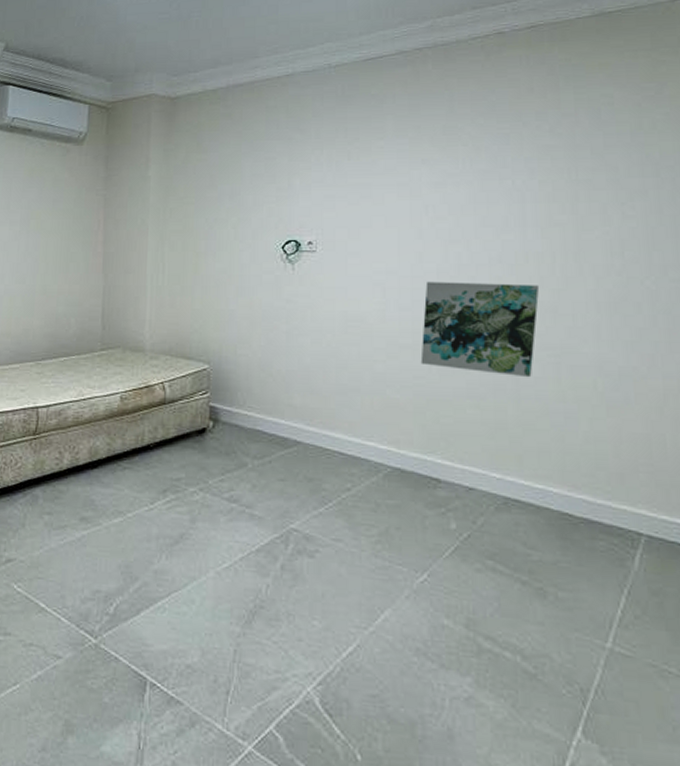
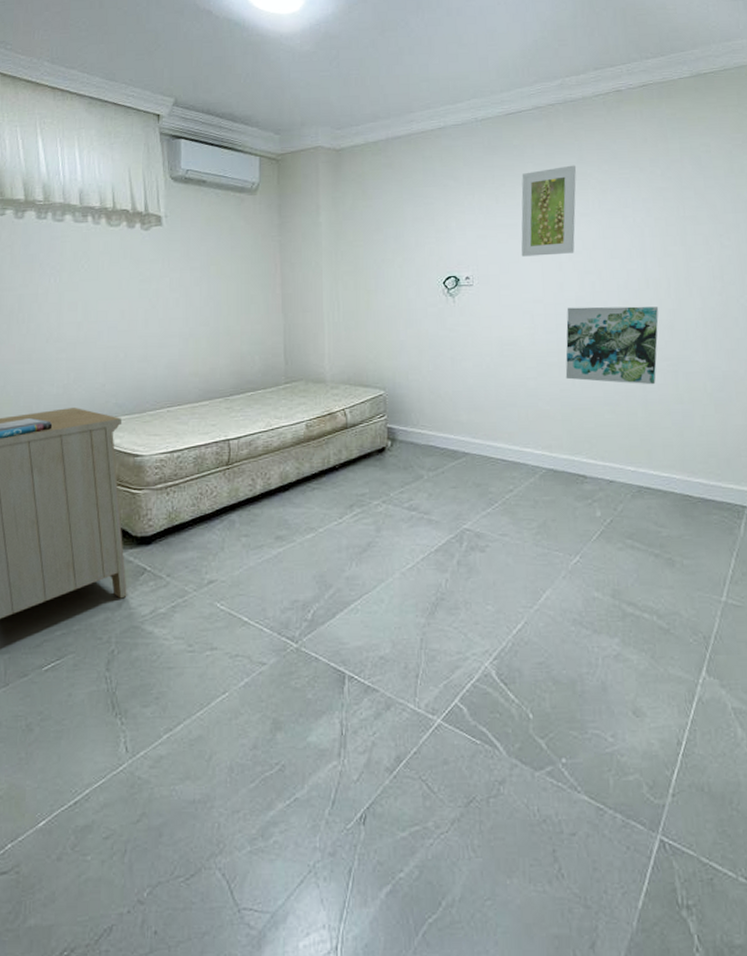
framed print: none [374,117,446,221] -> present [521,165,577,257]

